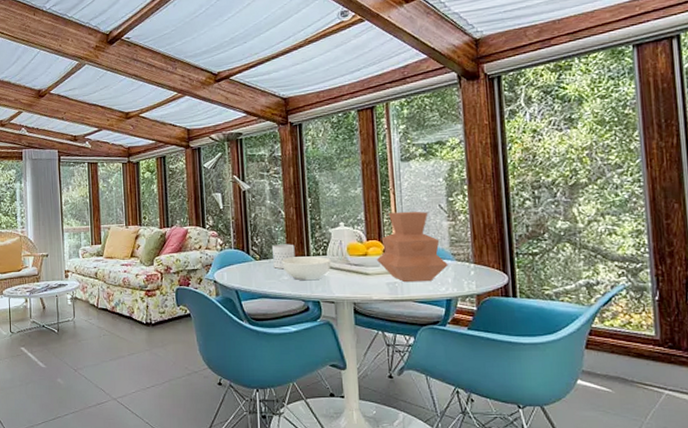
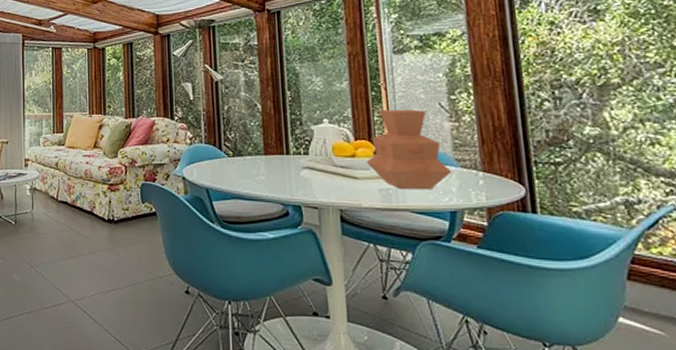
mug: present [272,244,295,270] -> none [247,140,273,168]
bowl: present [281,256,332,281] -> none [256,155,315,182]

